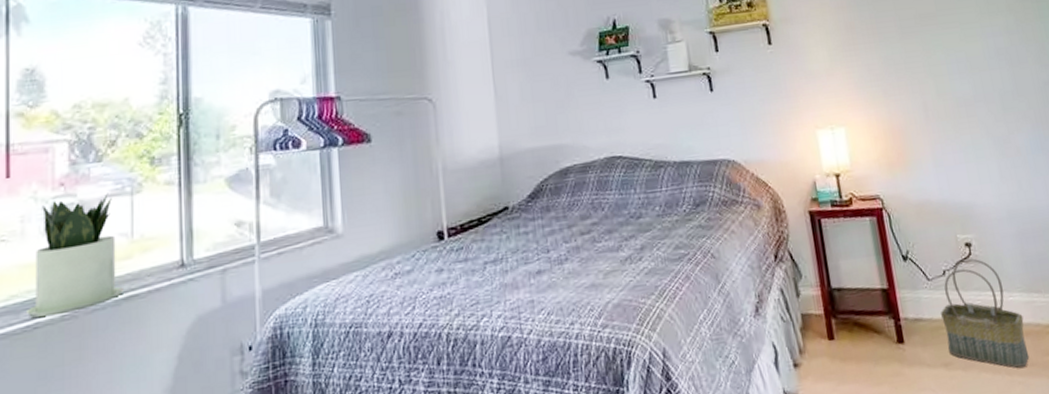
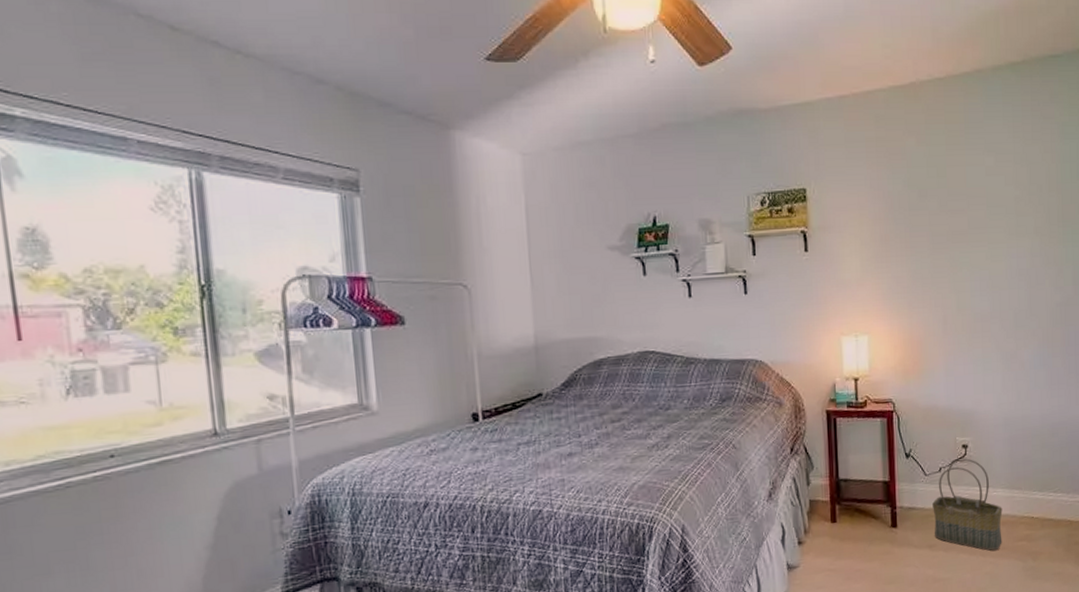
planter: present [25,193,125,318] -> none [55,361,158,478]

